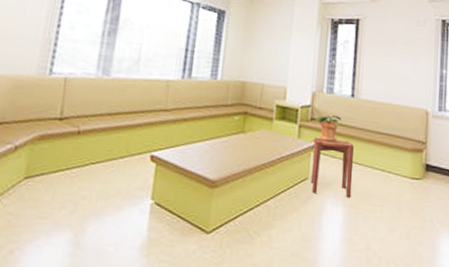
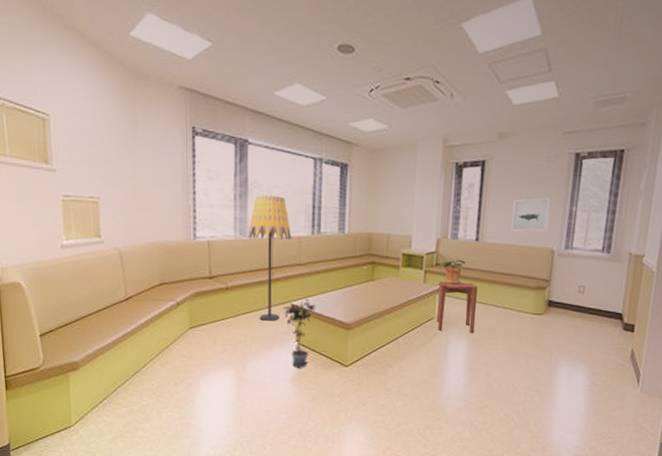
floor lamp: none [111,34,160,174] -> present [248,195,292,321]
potted plant: none [141,150,179,233] -> present [283,299,317,368]
wall art: none [385,58,422,92] -> present [511,197,551,232]

